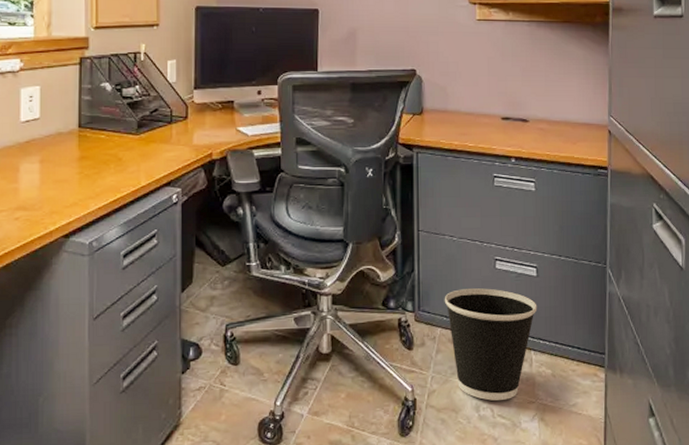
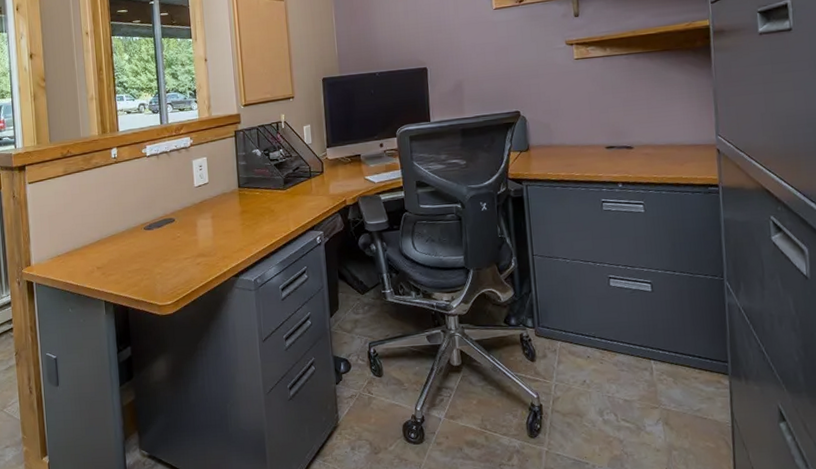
wastebasket: present [444,288,537,401] -> none [562,304,655,406]

